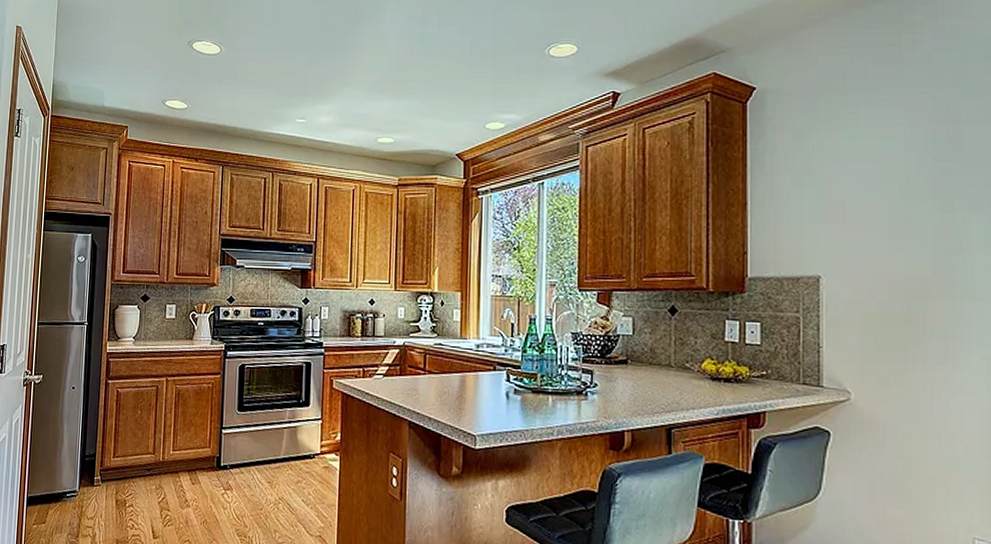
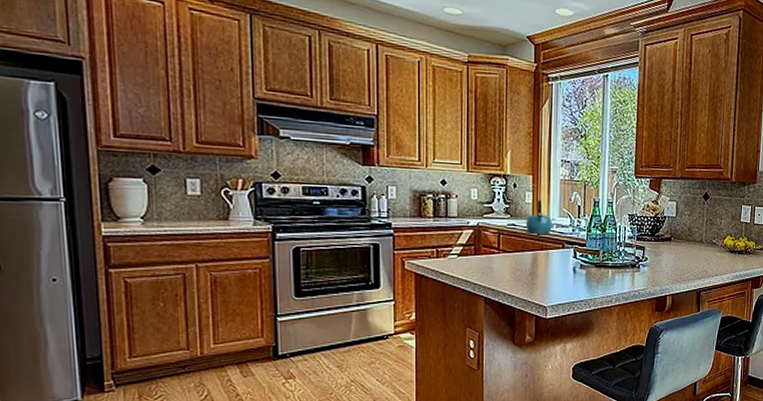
kettle: none [453,317,483,356] -> present [525,199,553,235]

